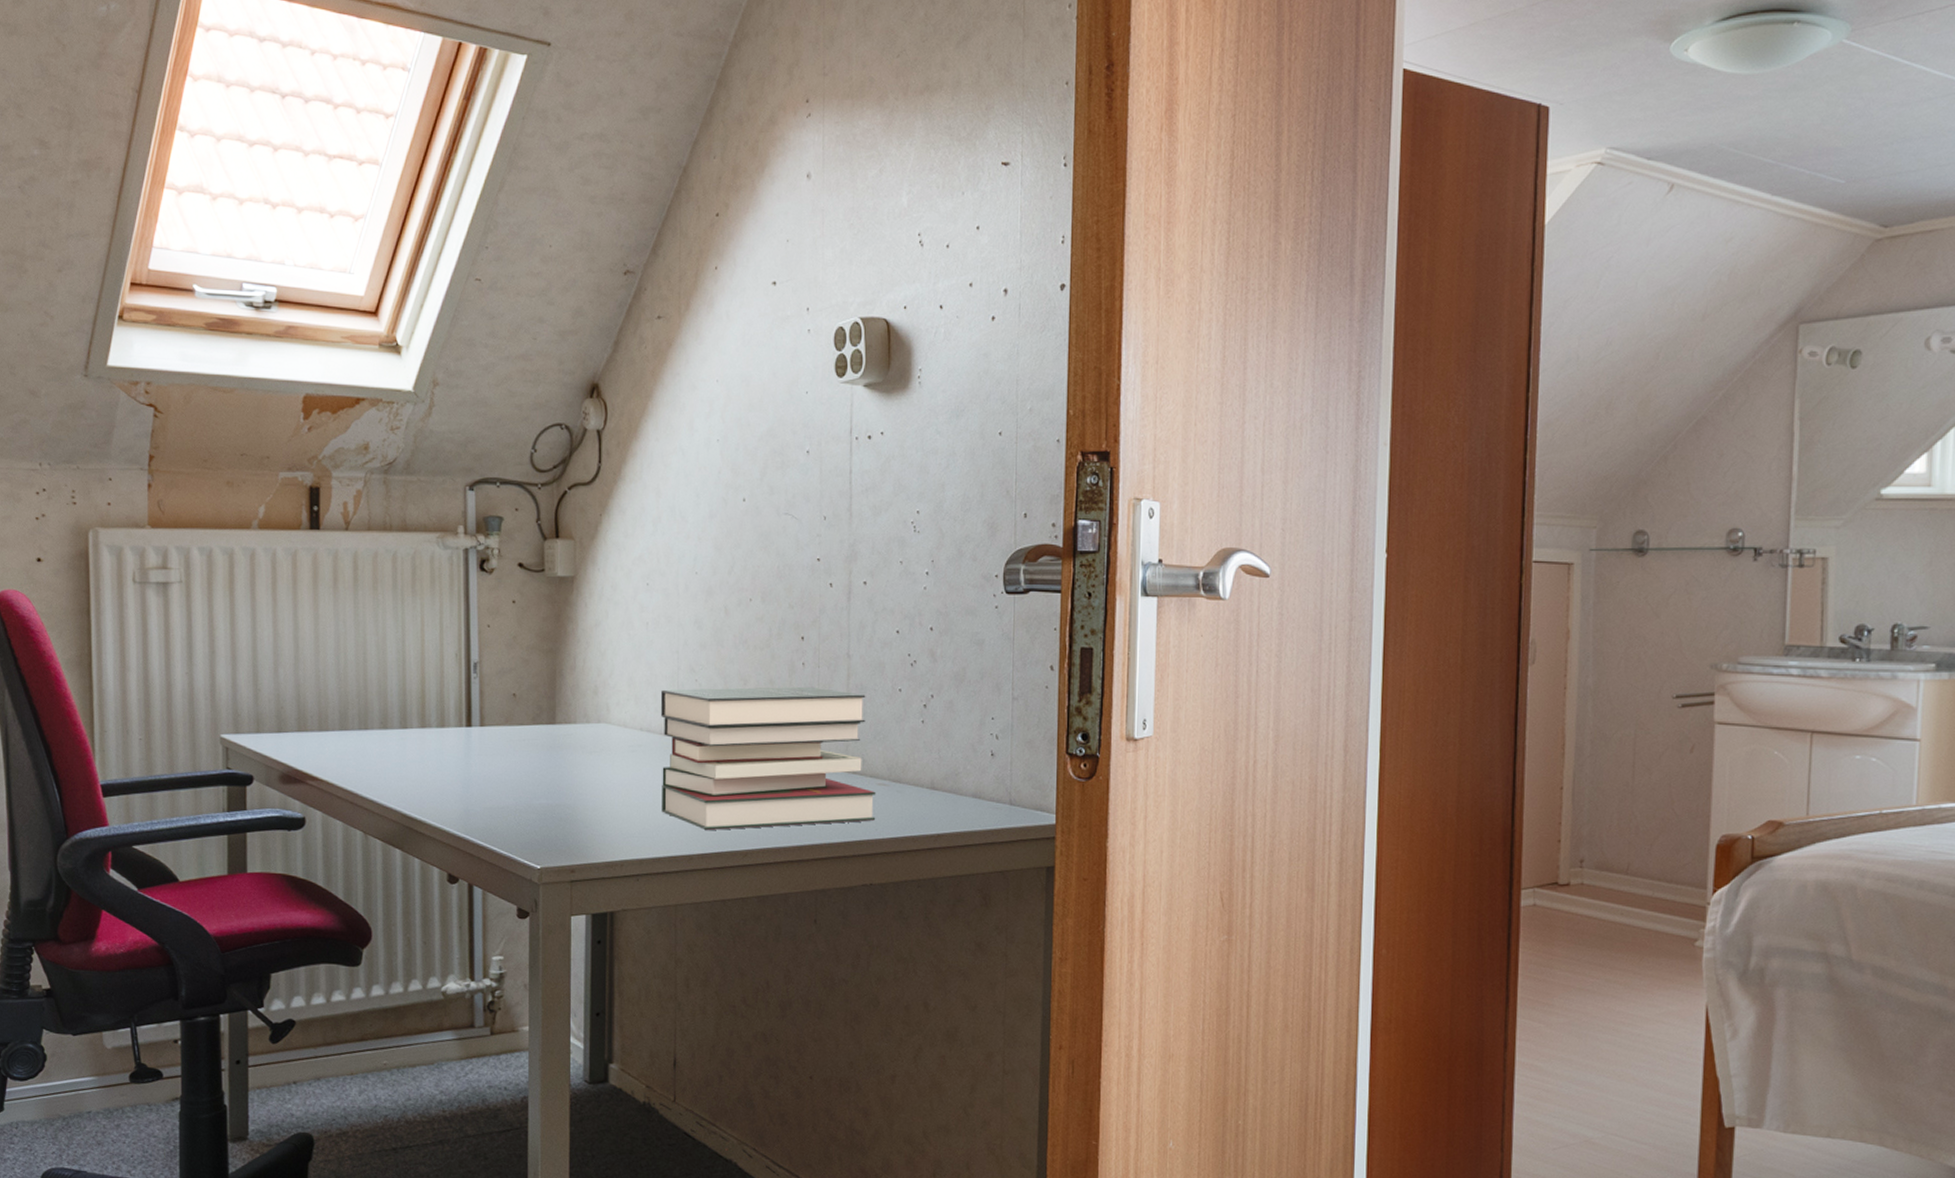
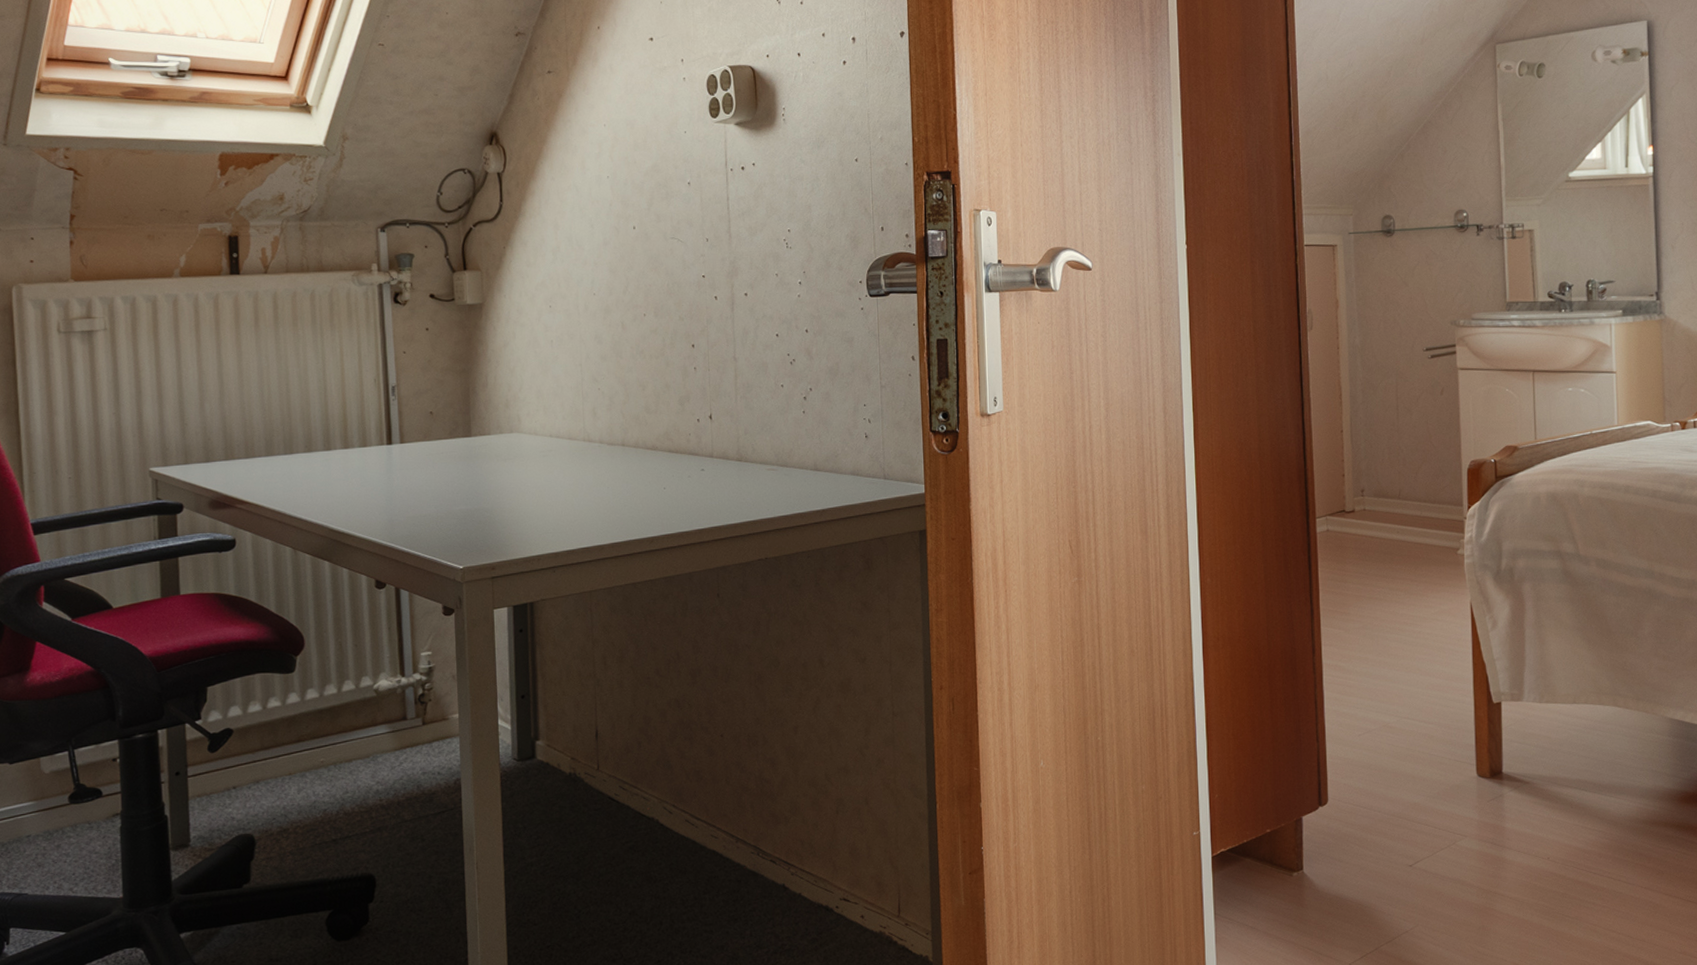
books: present [661,686,876,831] -> none [568,388,767,522]

